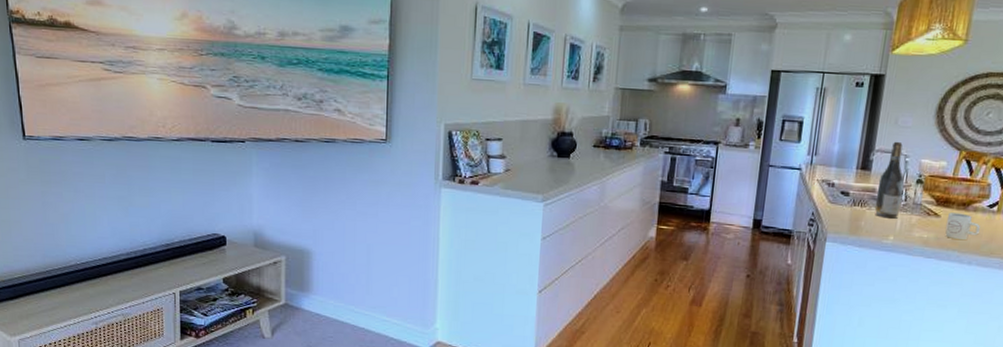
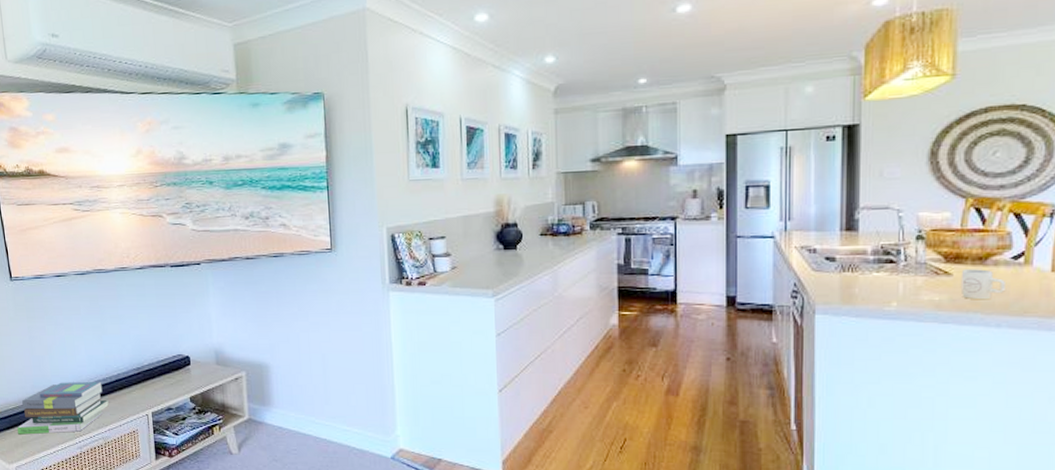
books: none [23,253,131,307] -> present [17,382,109,435]
wine bottle: present [875,141,905,219] -> none [868,195,902,282]

